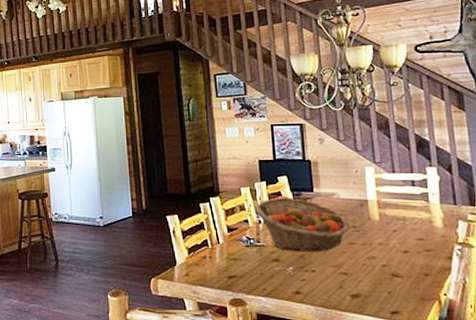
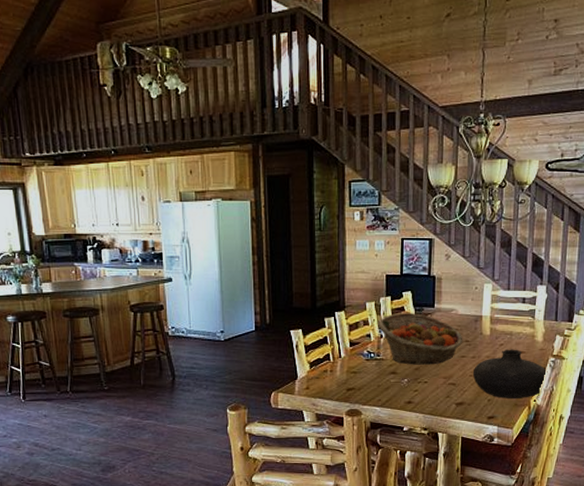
vase: none [365,236,456,291] -> present [472,349,548,398]

